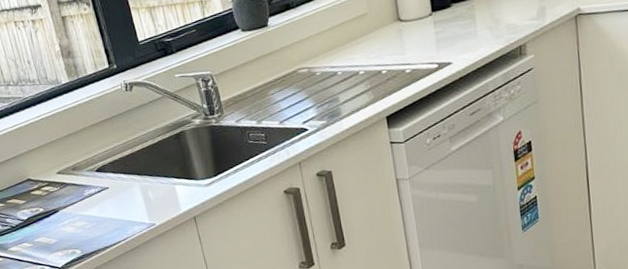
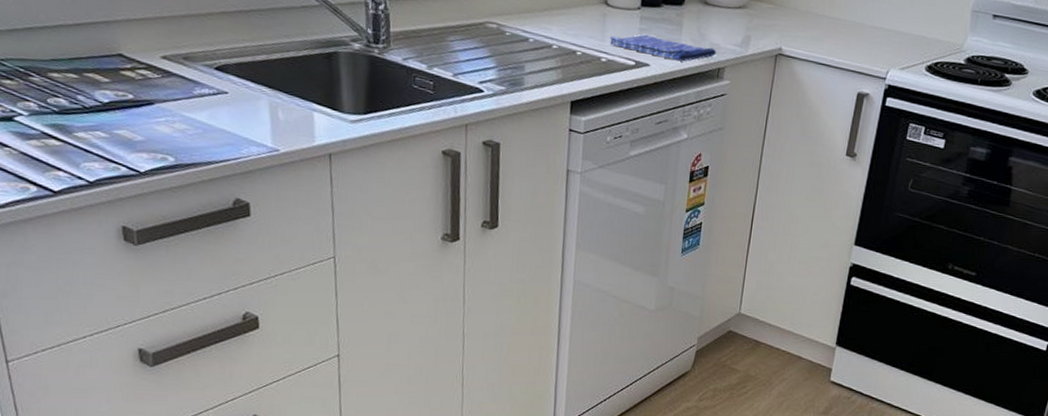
dish towel: none [409,29,515,56] -> present [609,34,717,62]

